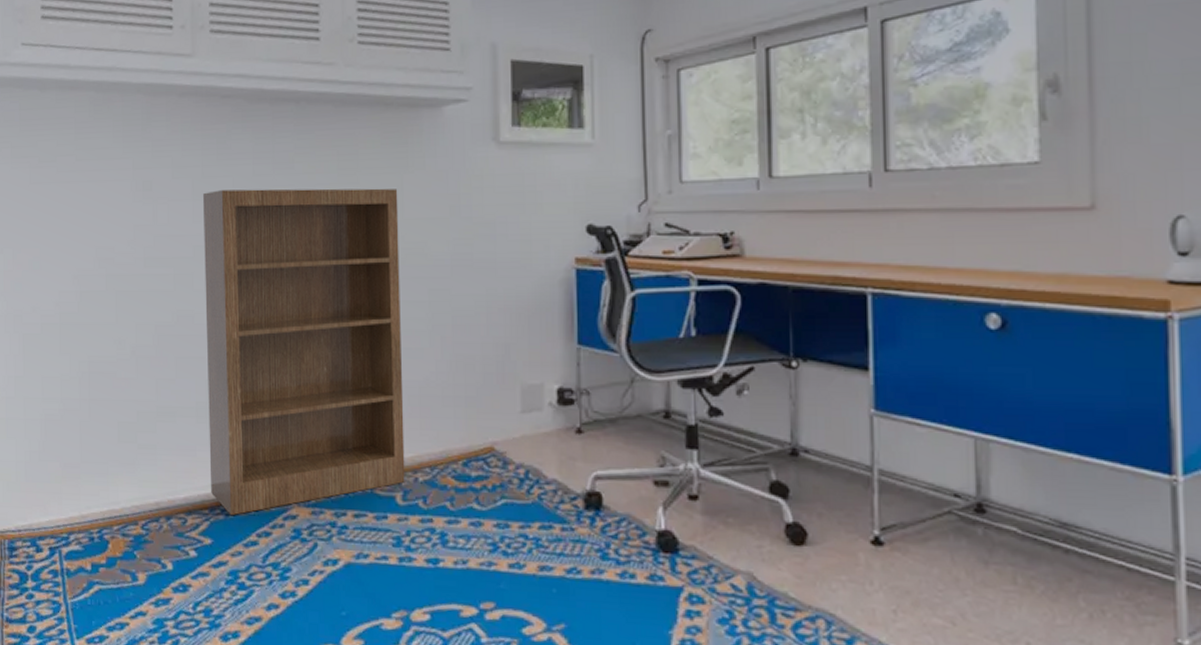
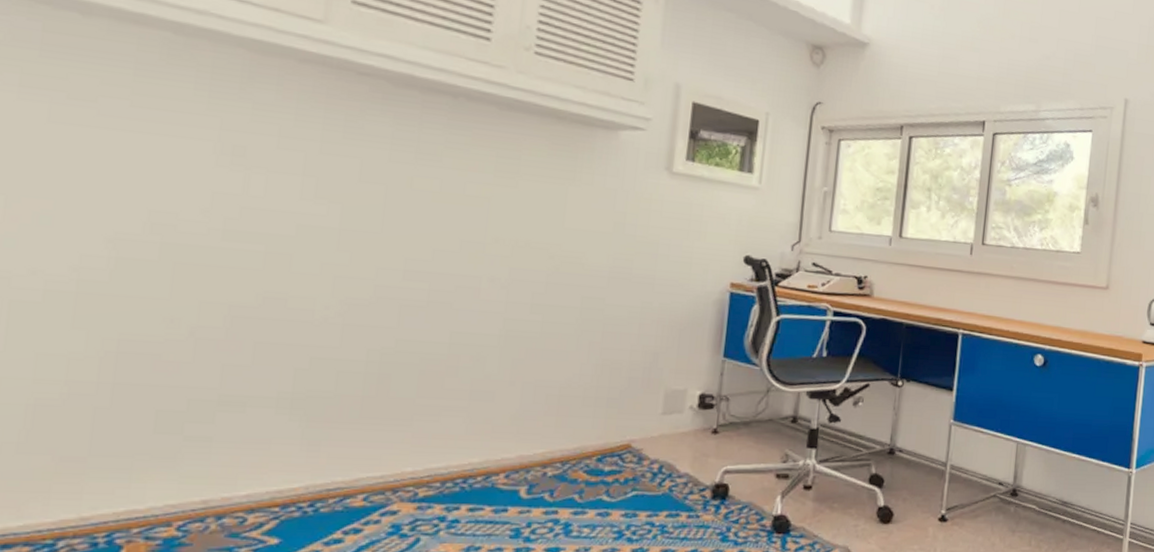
bookshelf: present [203,188,405,516] -> none [286,169,561,513]

